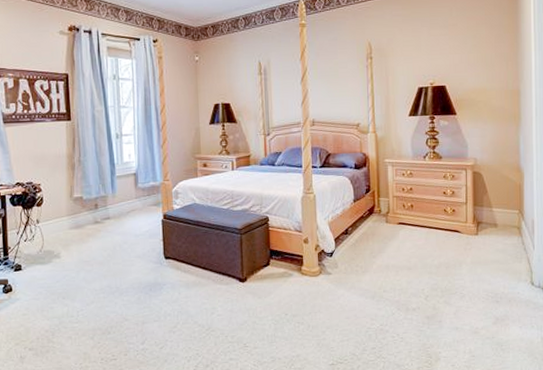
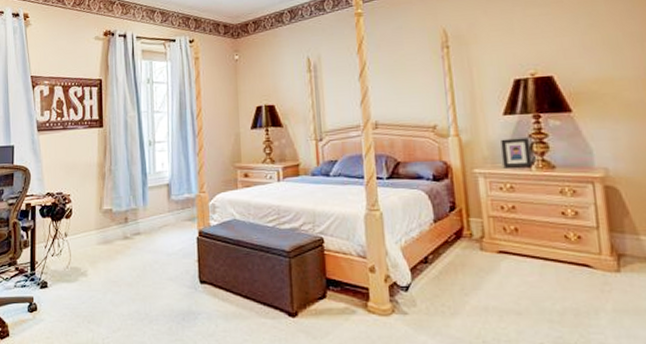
picture frame: none [405,134,426,159] -> present [500,138,531,168]

